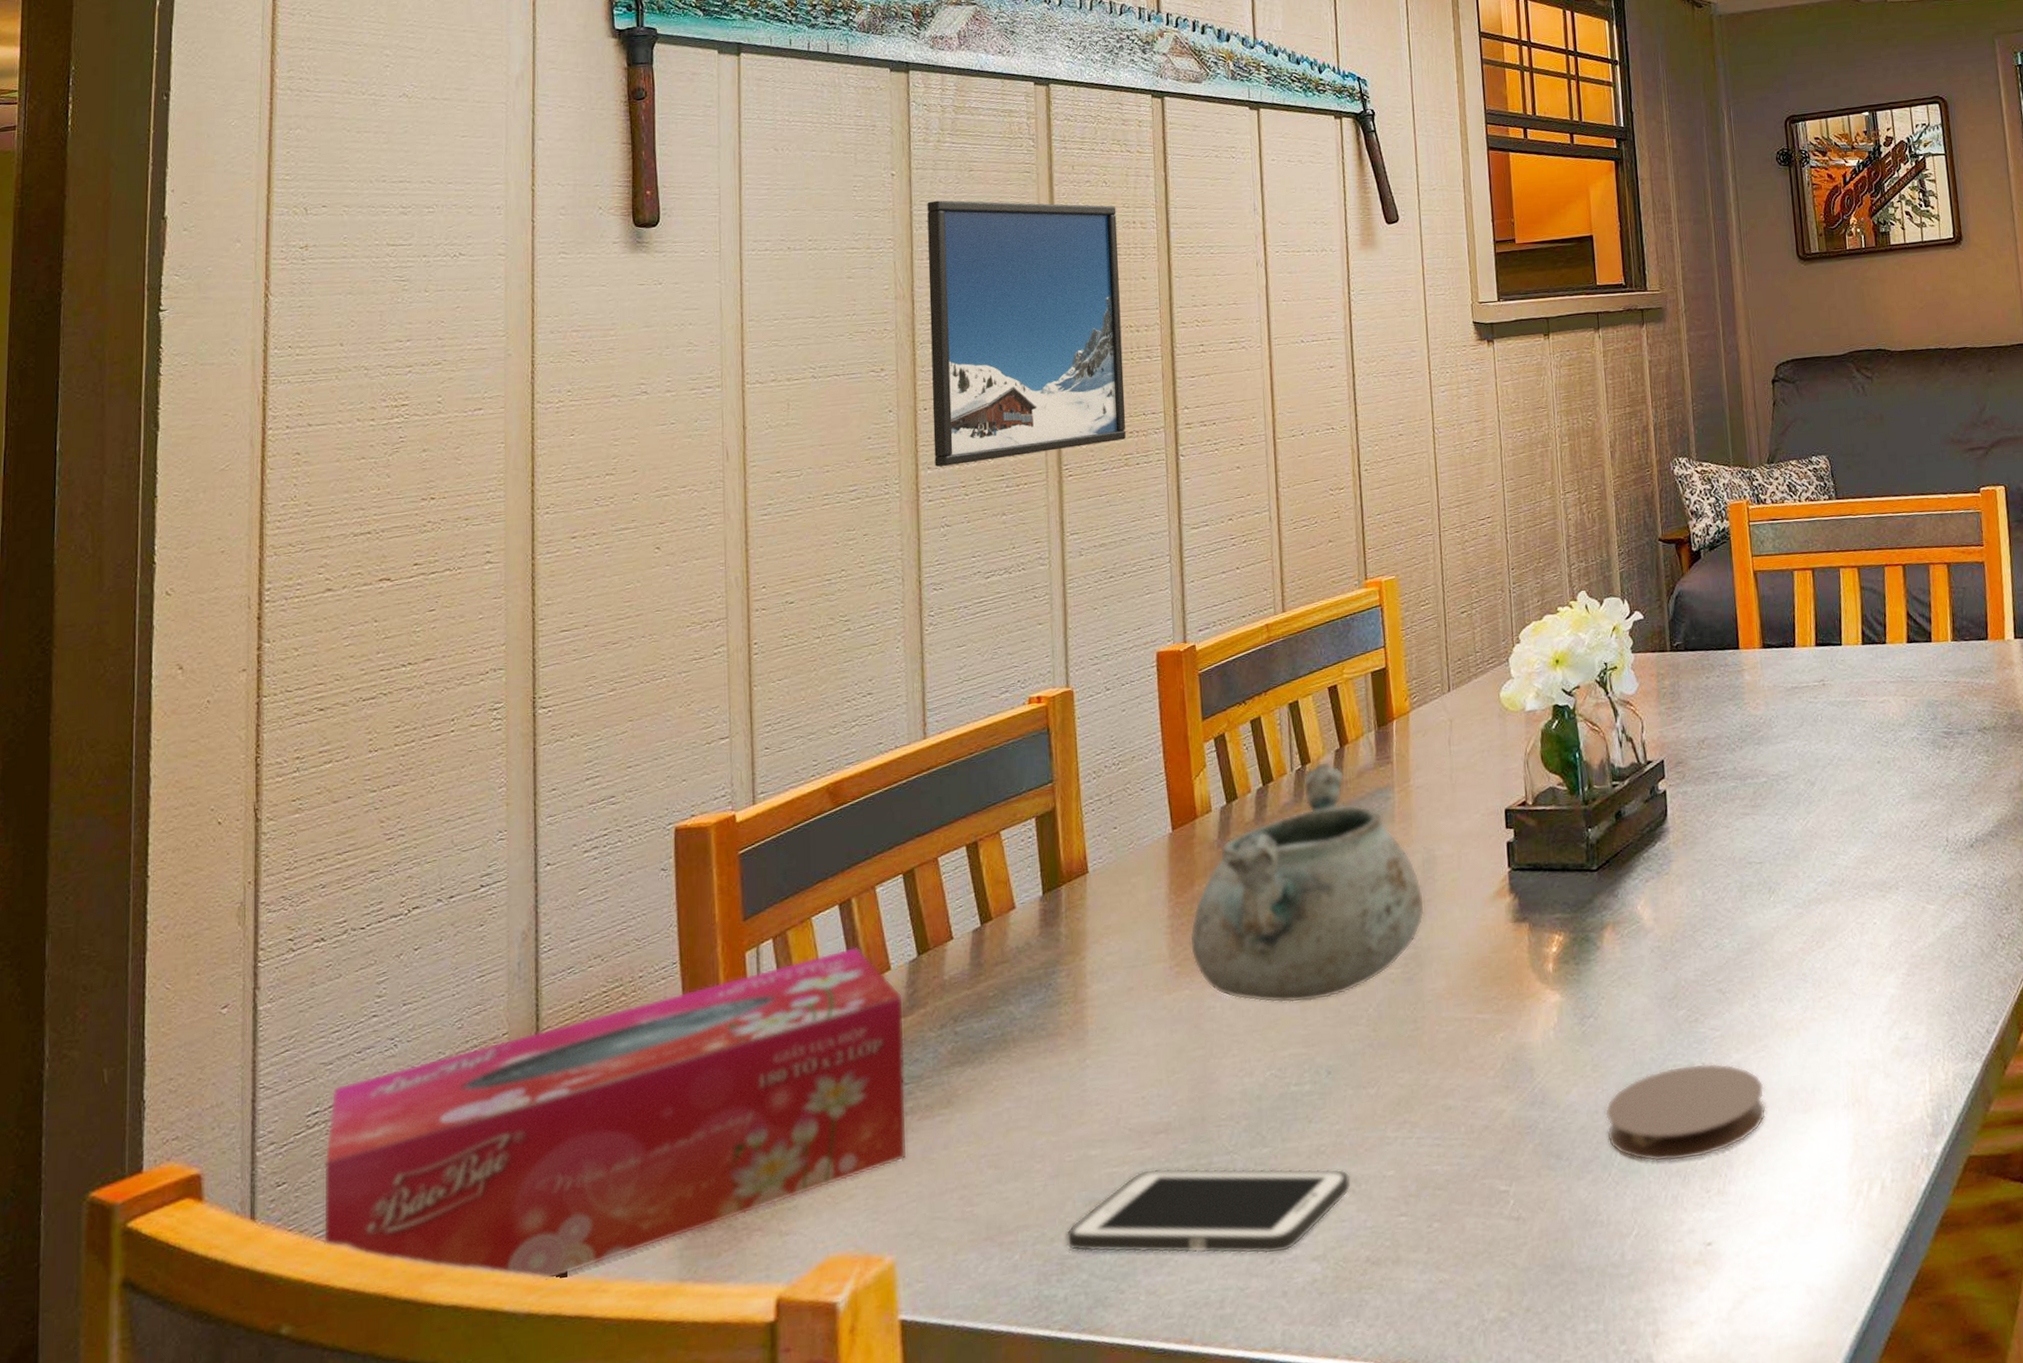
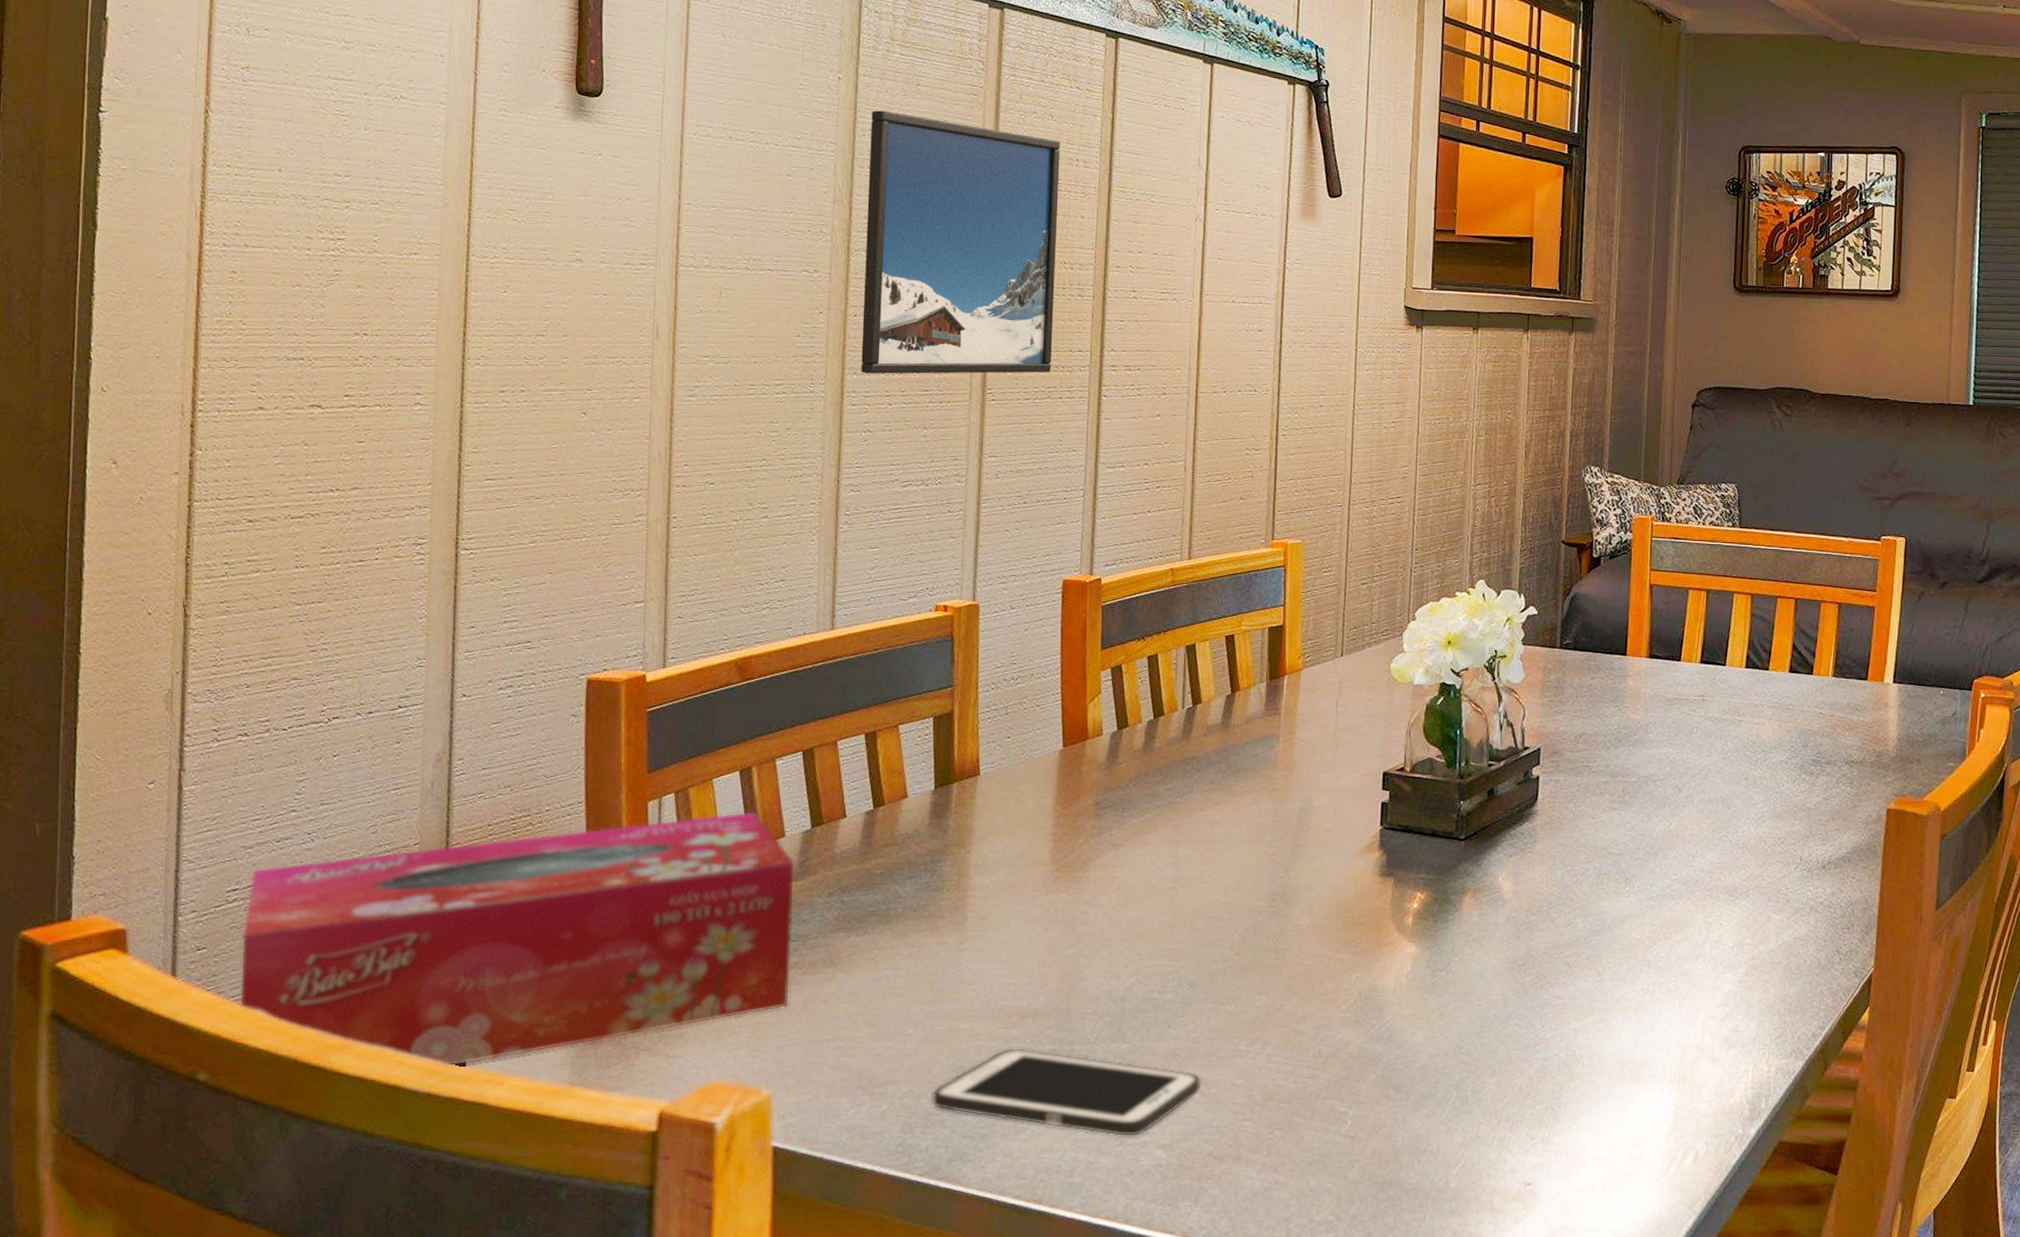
bowl: present [1189,761,1425,1003] -> none [1070,704,1298,920]
coaster: present [1605,1063,1767,1162] -> none [1444,1025,1598,1109]

